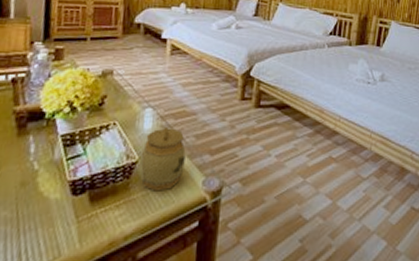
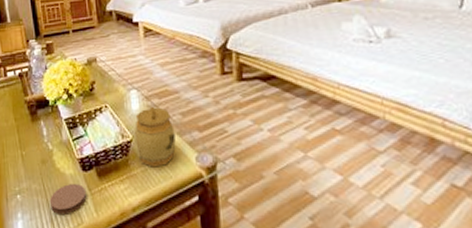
coaster: none [21,210,72,247] -> present [49,184,87,214]

